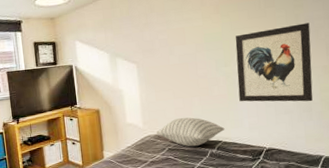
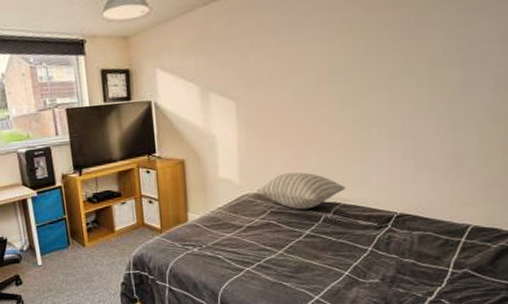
wall art: present [235,23,313,102] -> none [368,47,476,155]

